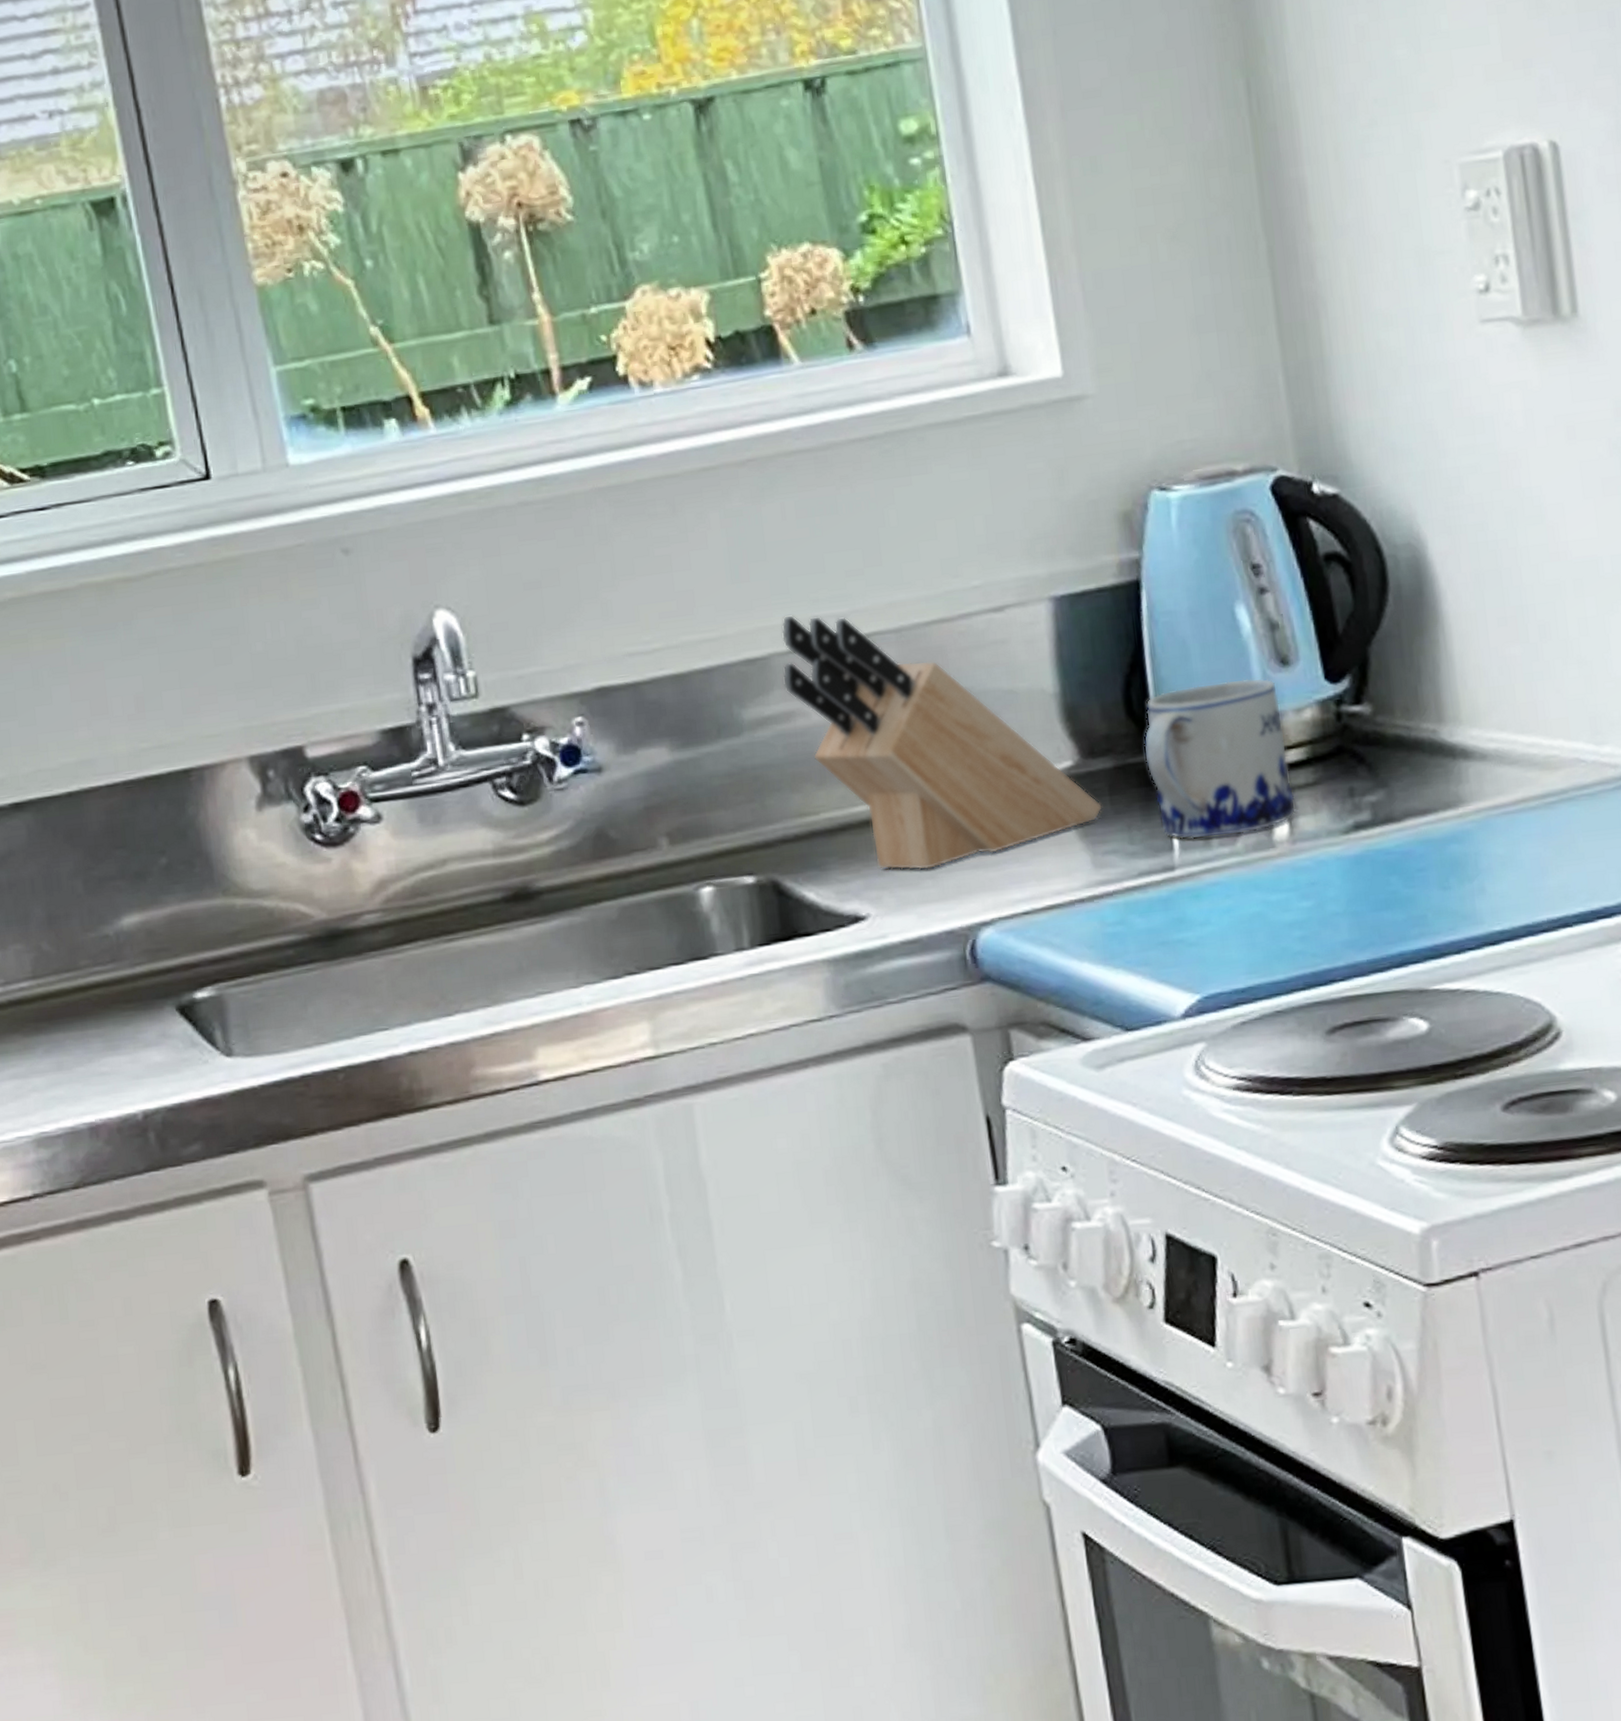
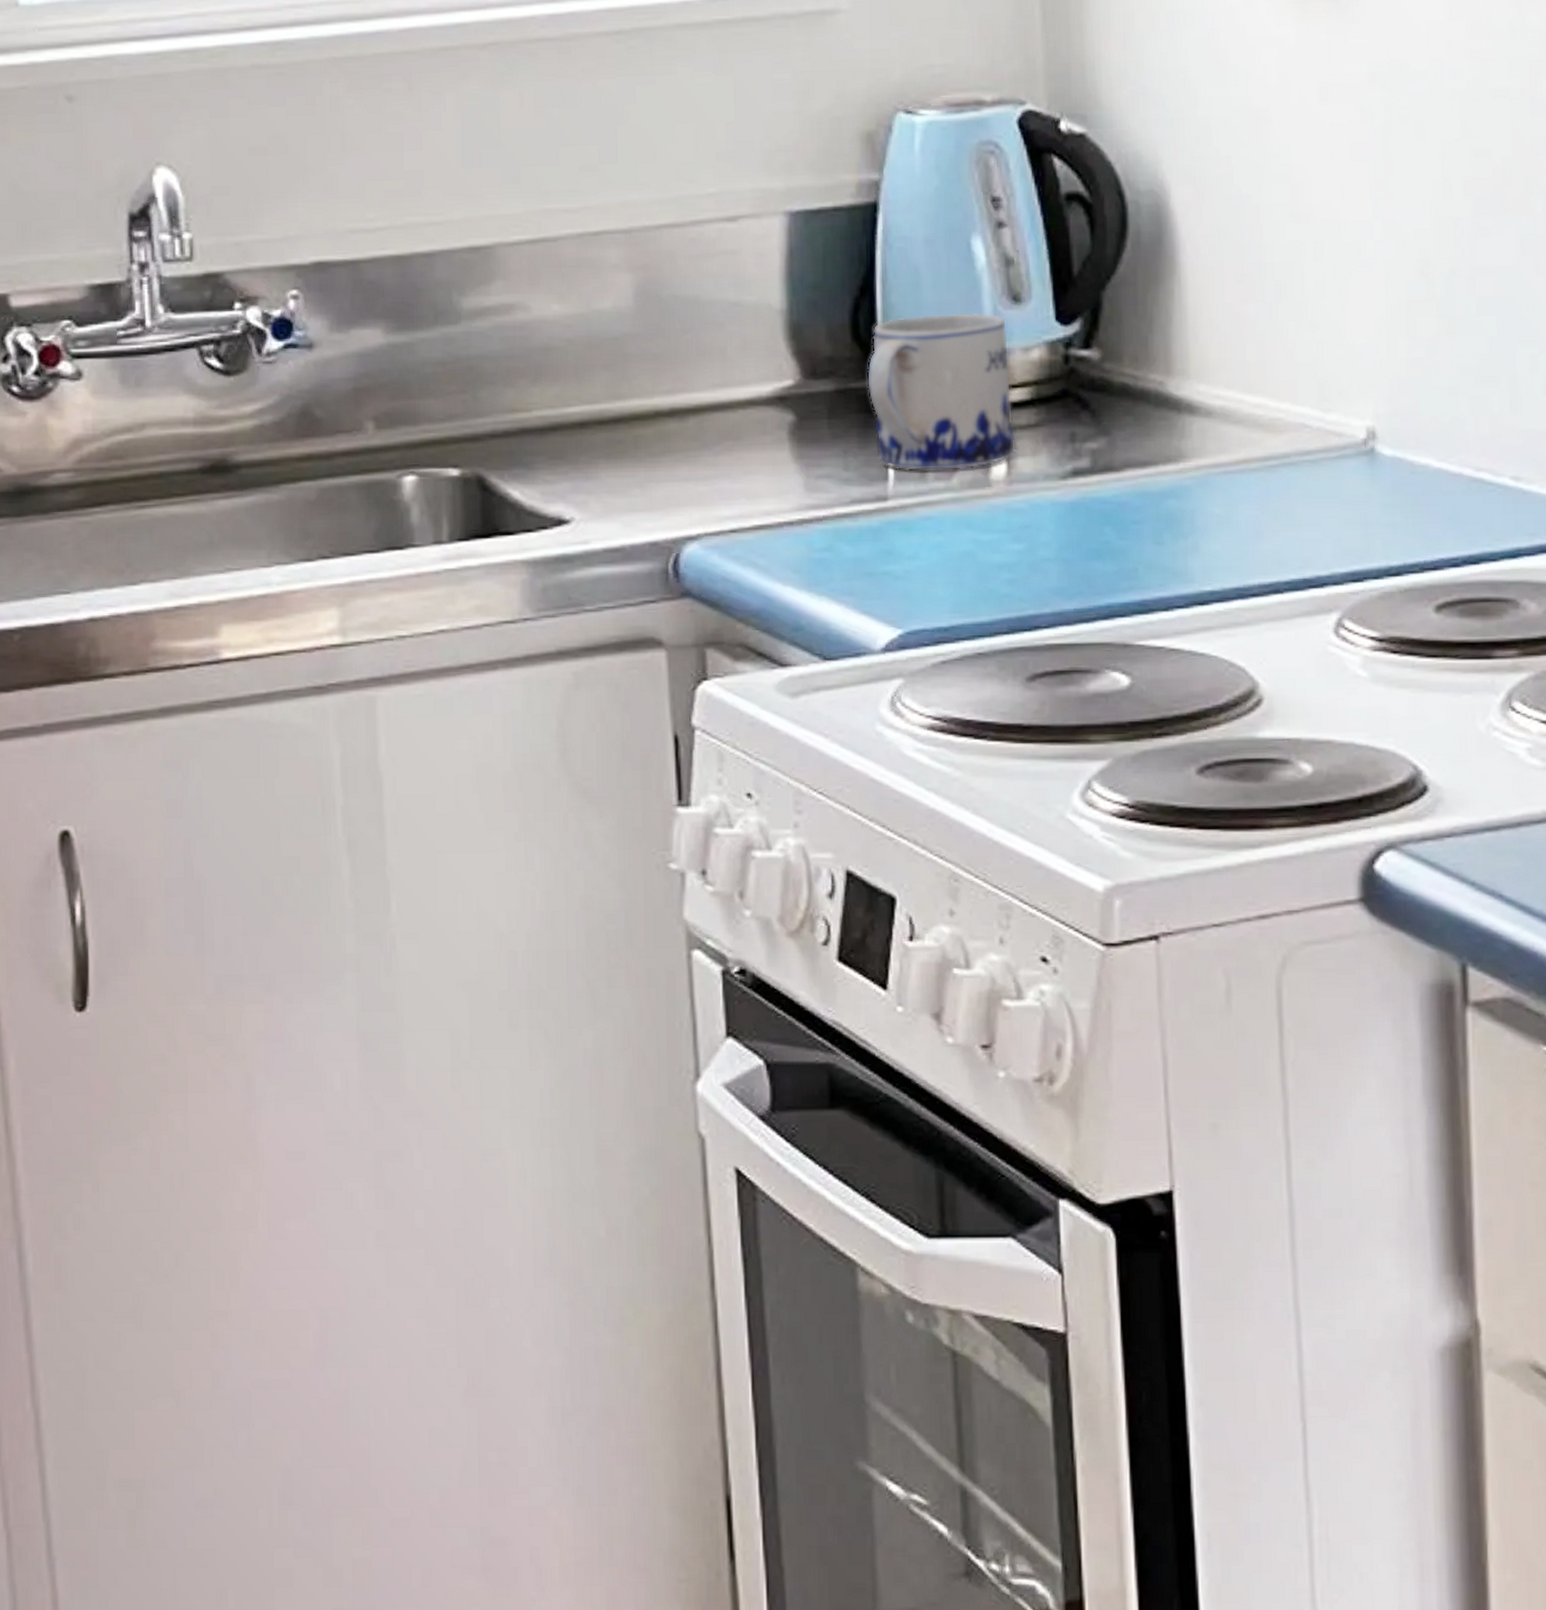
knife block: present [781,615,1102,871] -> none [506,206,819,478]

